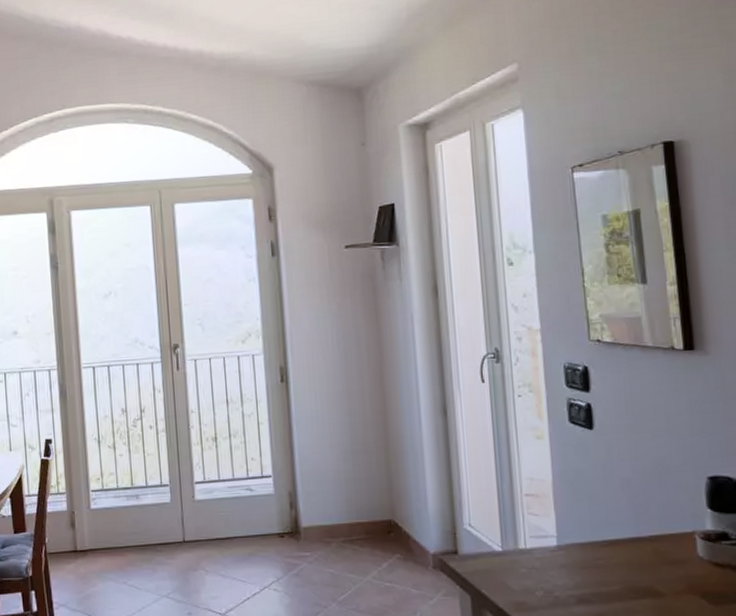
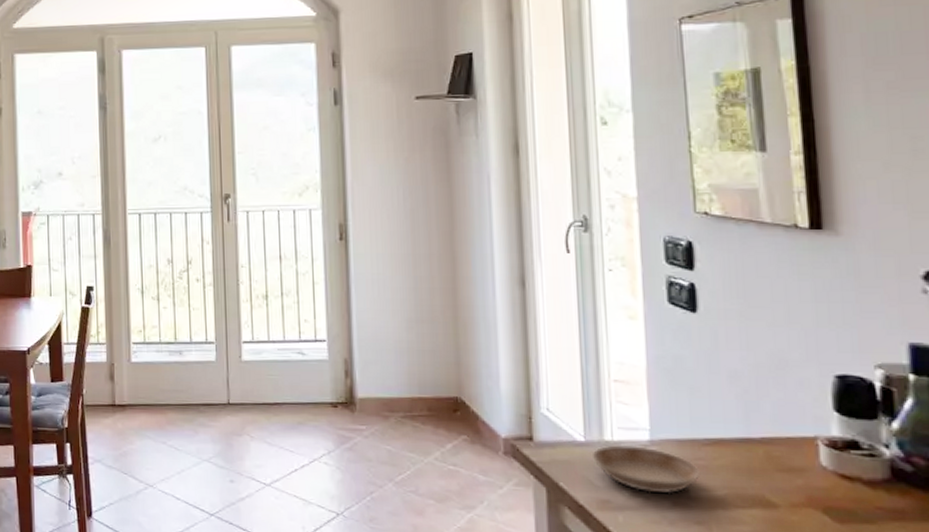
saucer: none [508,551,599,593] -> present [591,445,699,493]

